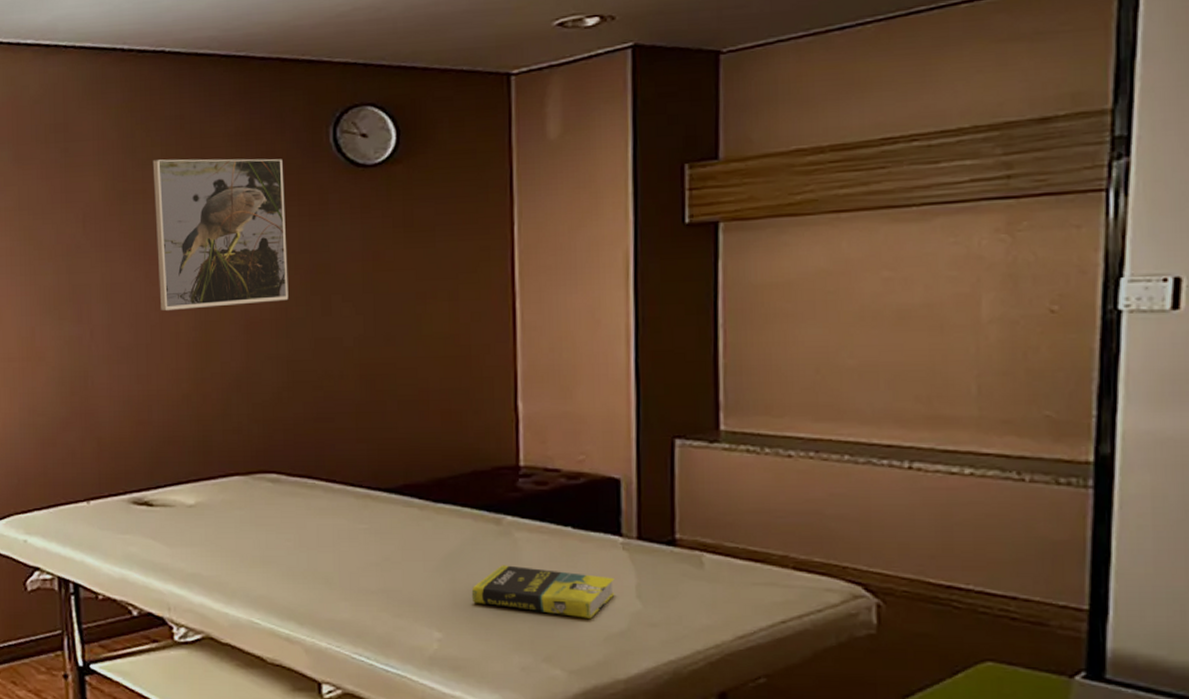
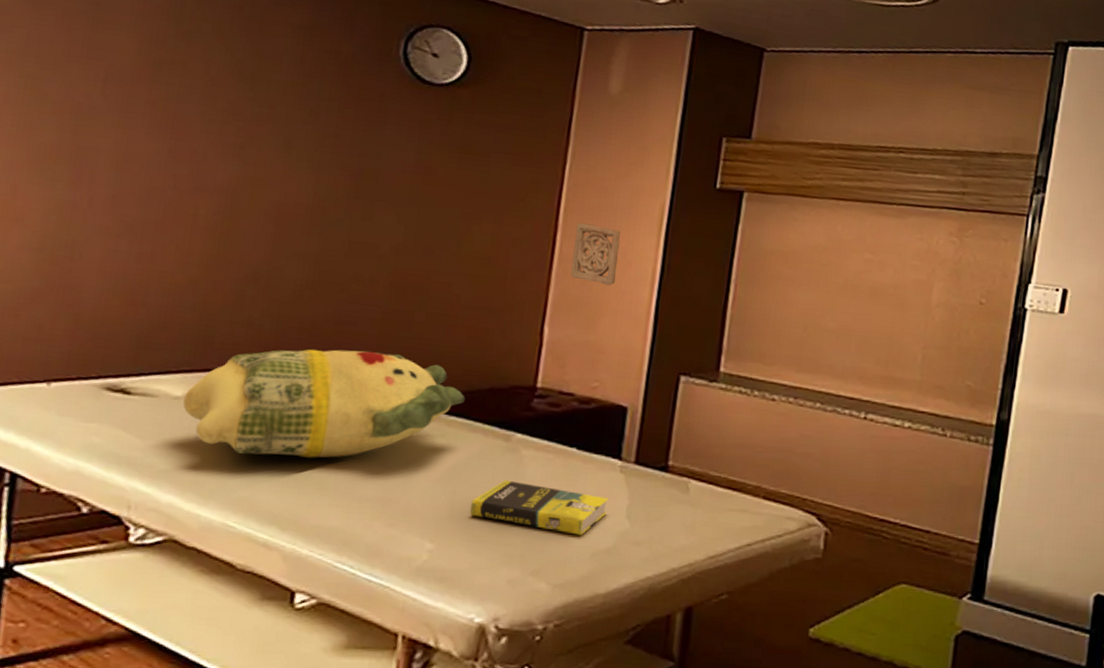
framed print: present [152,158,289,310] -> none [181,34,347,200]
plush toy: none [197,446,449,554] -> present [183,349,465,458]
wall ornament: none [535,285,586,350] -> present [570,223,621,286]

